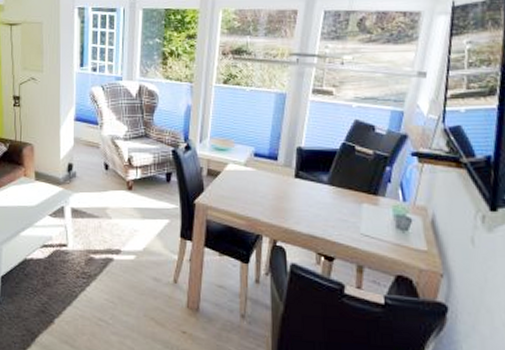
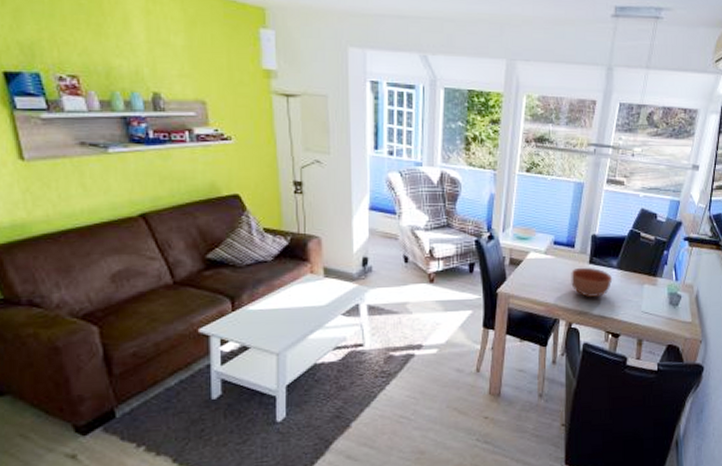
bowl: none [274,181,324,214] -> present [571,267,613,297]

